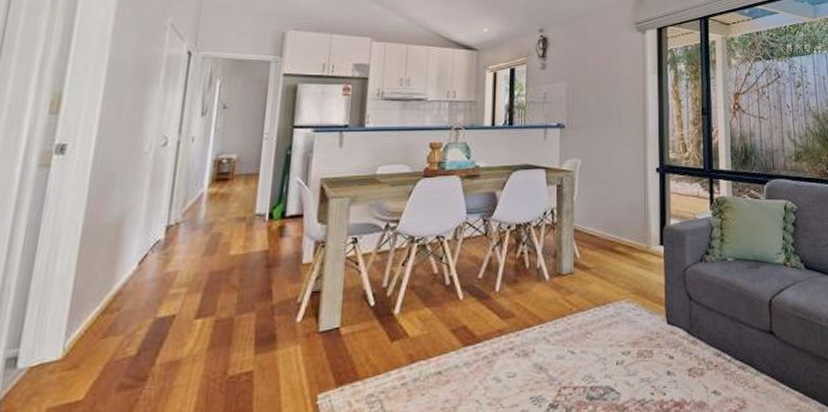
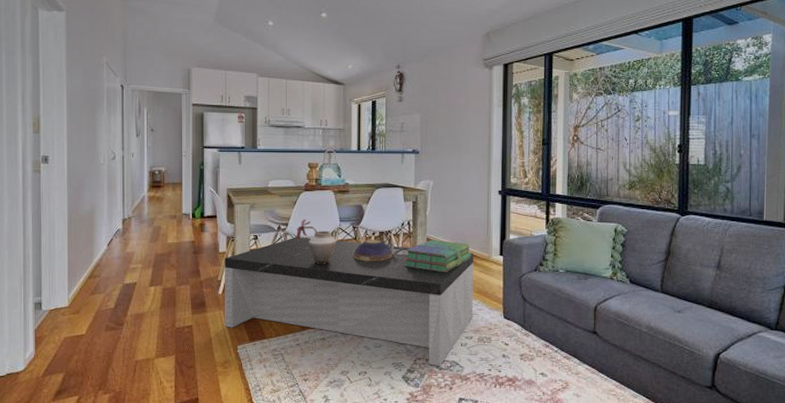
coffee table: none [300,235,631,396] -> present [224,237,474,366]
vase: none [409,212,461,271] -> present [296,219,336,264]
decorative bowl: none [483,234,532,263] -> present [354,240,393,261]
stack of books: none [546,230,626,272] -> present [404,239,471,273]

